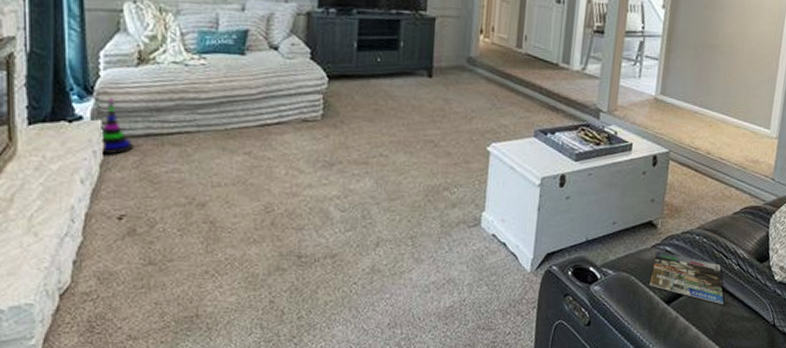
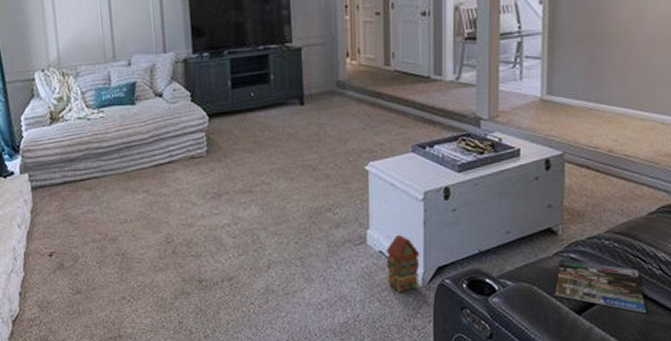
stacking toy: present [99,97,134,155] -> none [28,153,55,203]
toy house: none [497,218,531,277] -> present [386,234,420,293]

